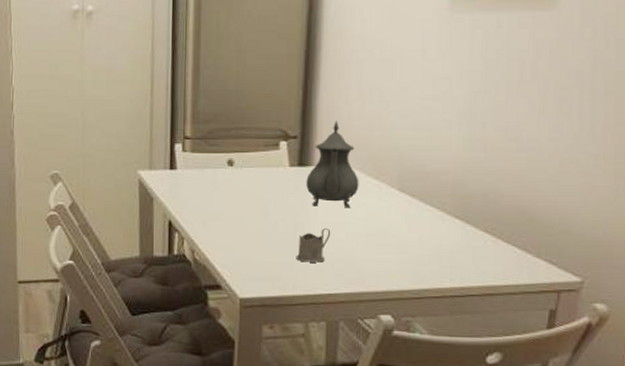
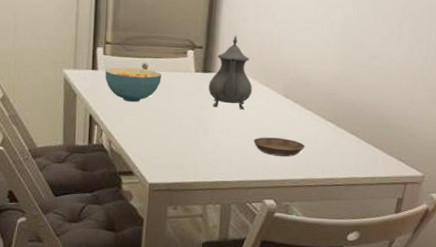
cereal bowl: none [185,165,250,205] -> present [105,67,162,103]
tea glass holder: present [296,228,331,263] -> none [198,126,228,155]
saucer: none [363,240,428,262] -> present [254,137,305,157]

